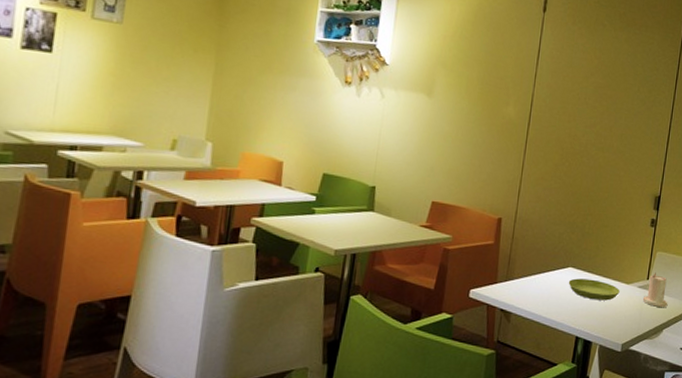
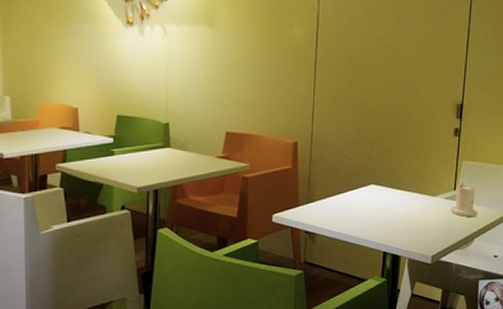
saucer: present [568,278,620,301] -> none [371,194,426,215]

